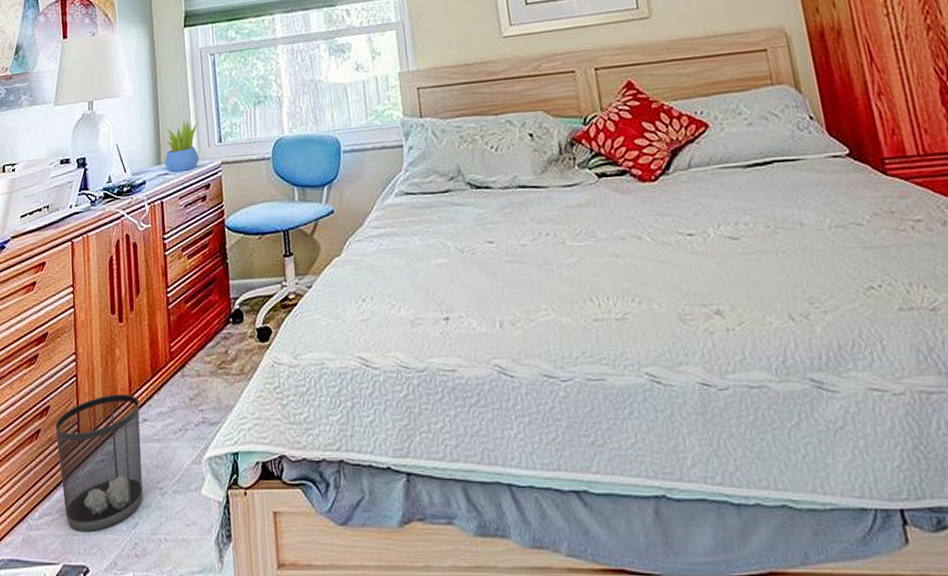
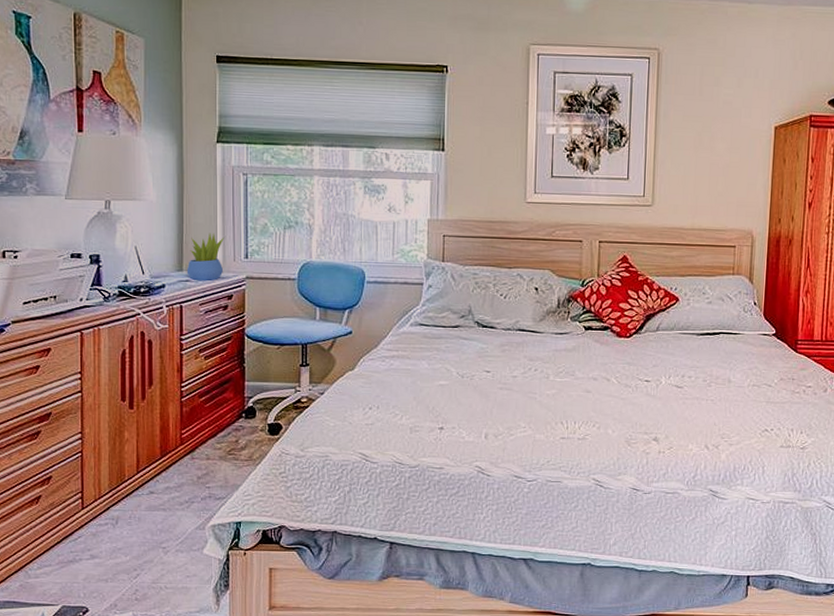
waste bin: present [55,394,143,531] -> none [58,470,147,580]

